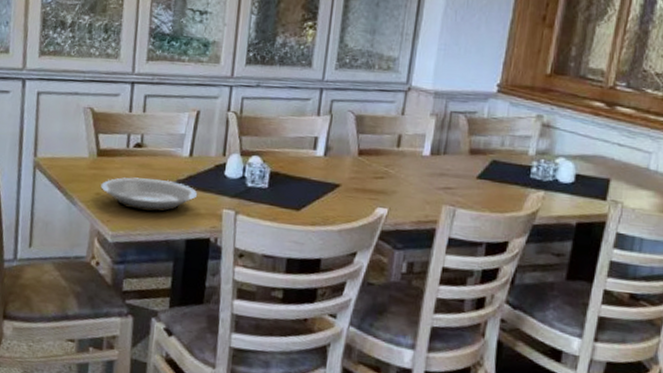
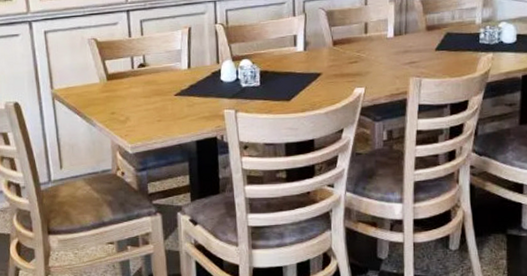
plate: present [100,177,198,213] -> none [114,91,201,123]

